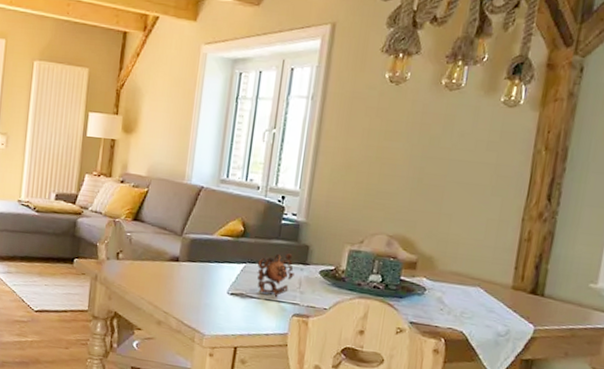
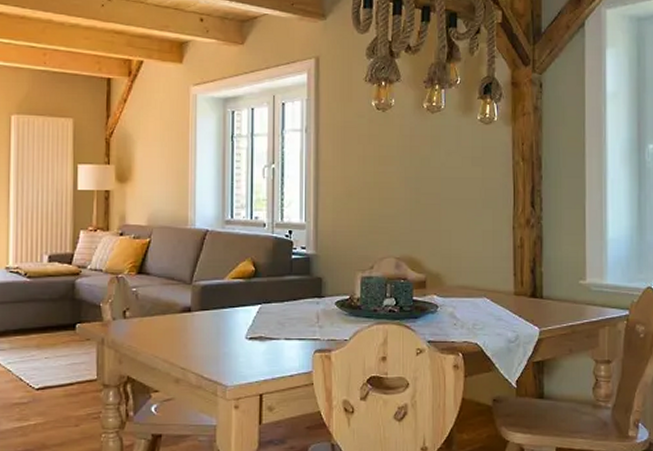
teapot: present [257,253,295,298] -> none [272,288,311,336]

